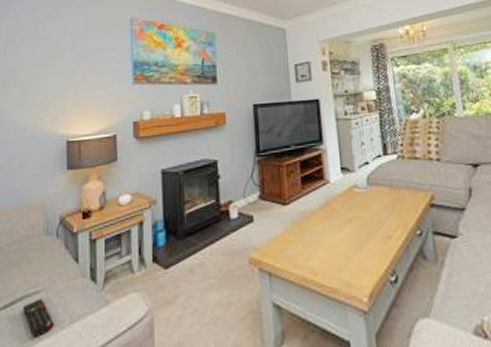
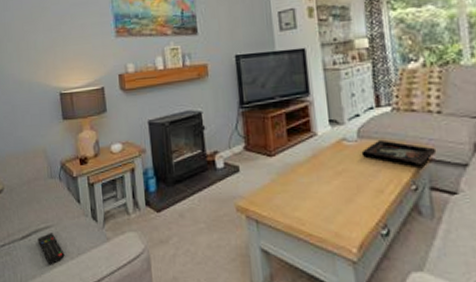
decorative tray: none [371,186,438,212] -> present [361,139,437,167]

